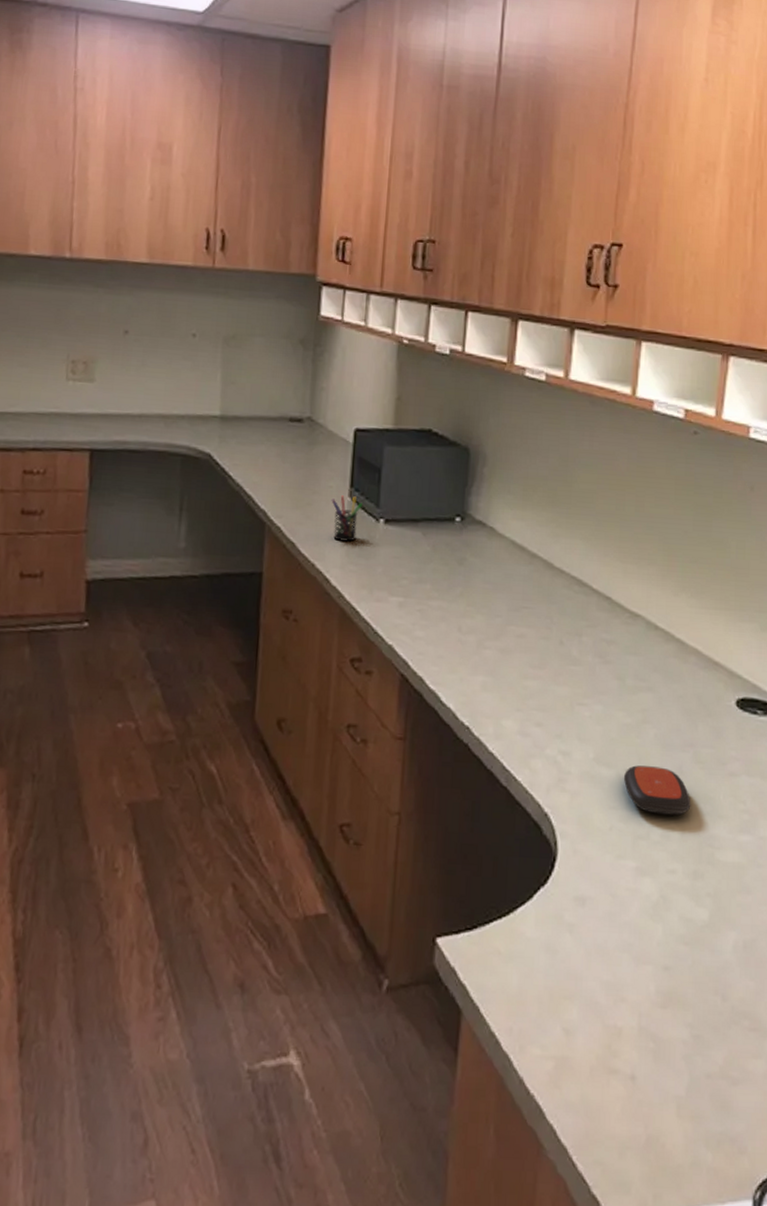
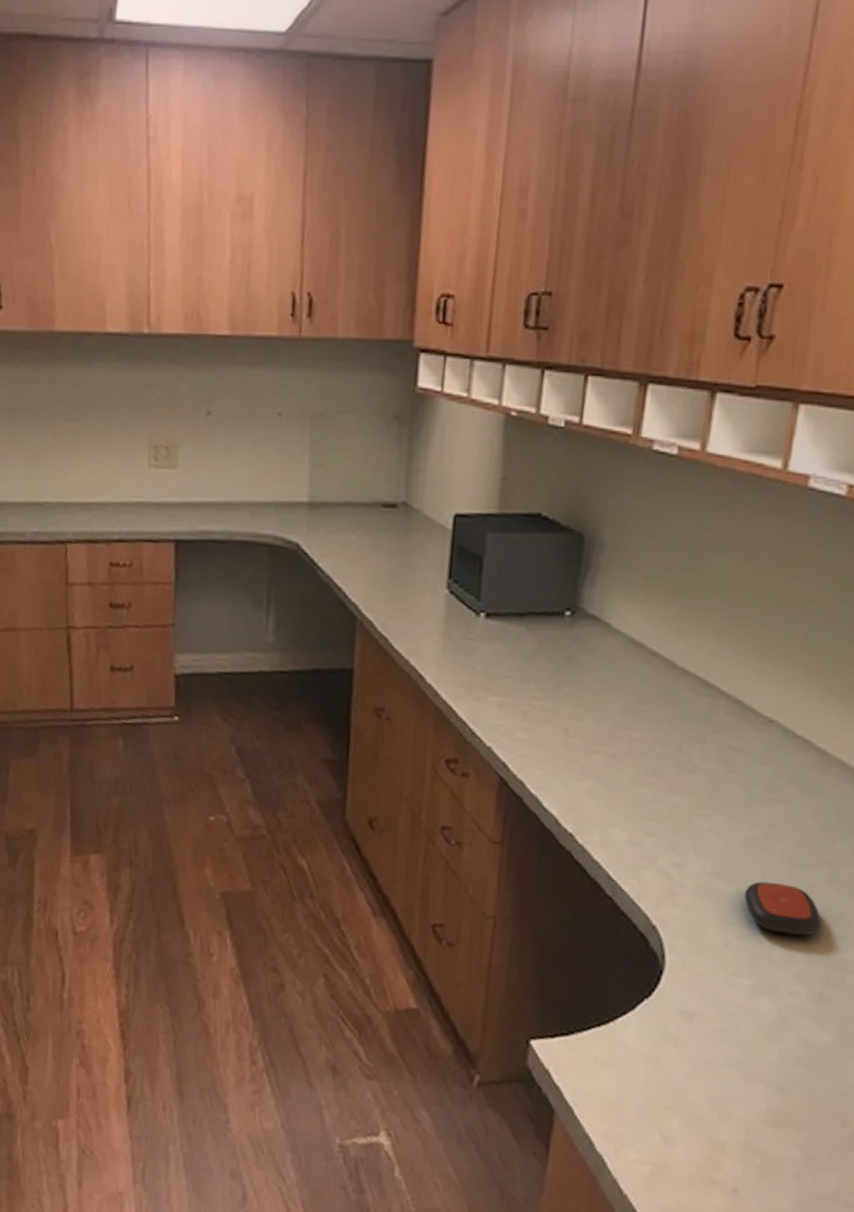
pen holder: present [331,495,362,542] -> none [427,587,461,637]

